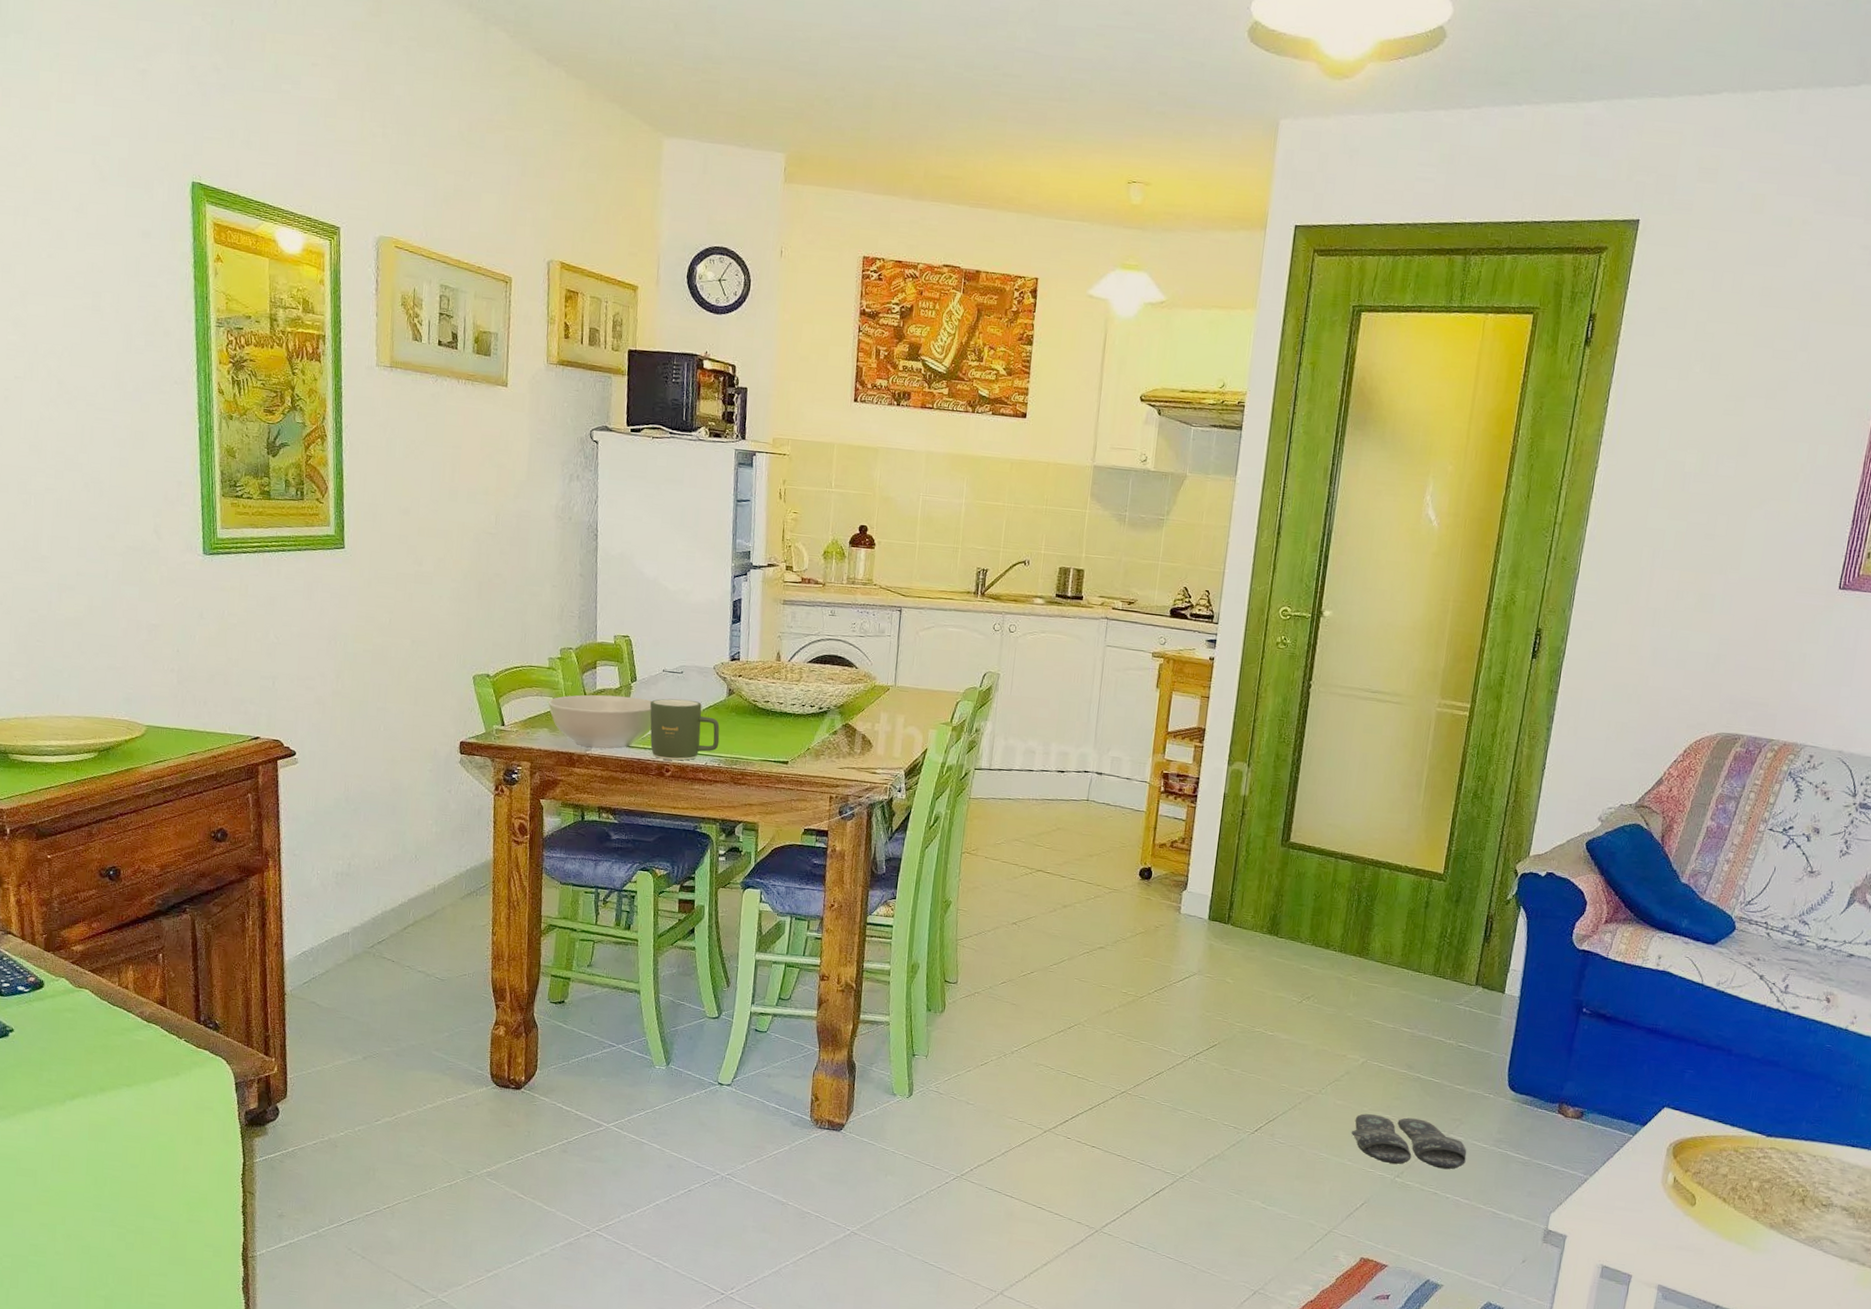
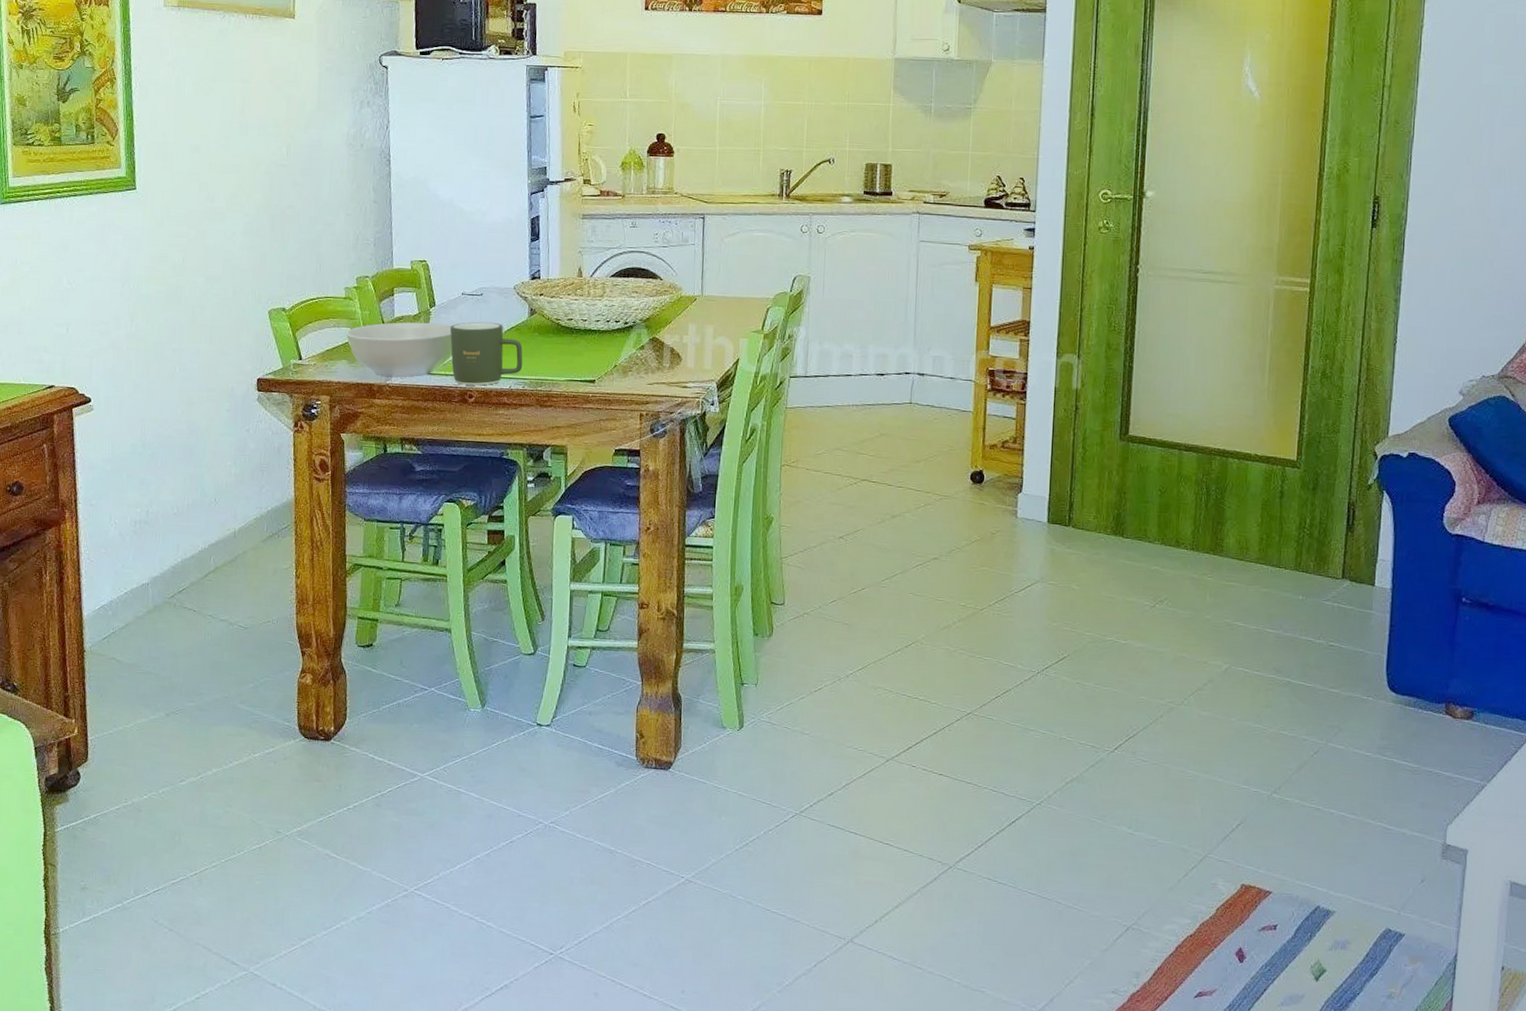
slippers: present [1351,1113,1467,1169] -> none [1219,725,1349,781]

